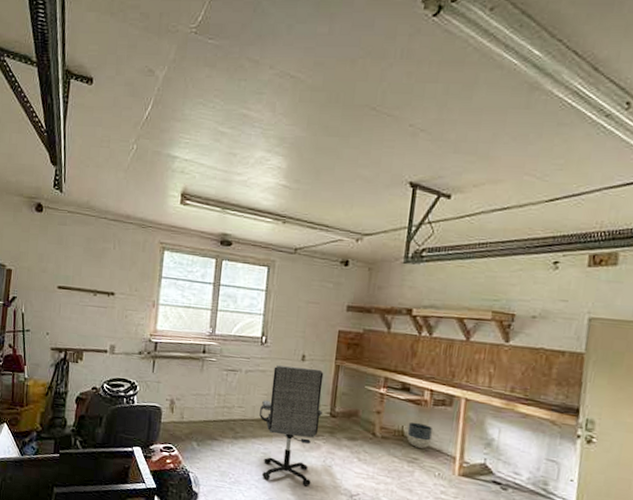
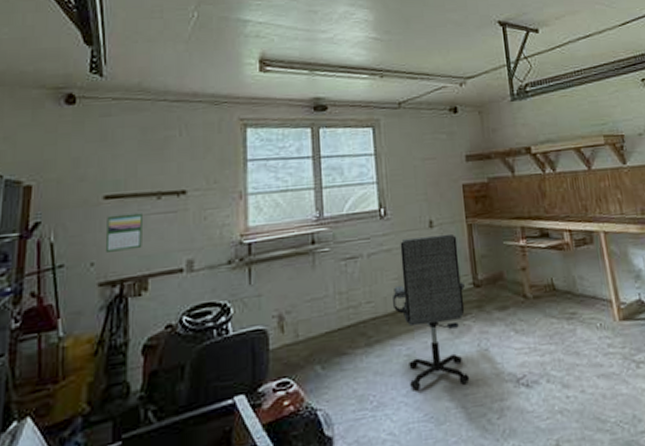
calendar: none [56,301,83,330] -> present [105,212,142,252]
planter: present [407,422,433,449] -> none [556,270,584,300]

